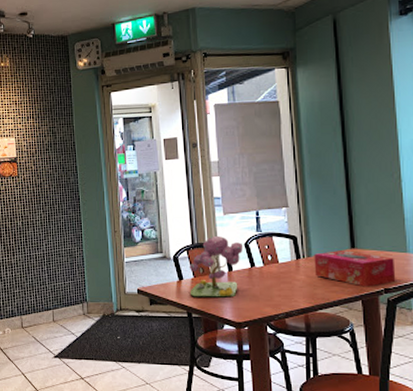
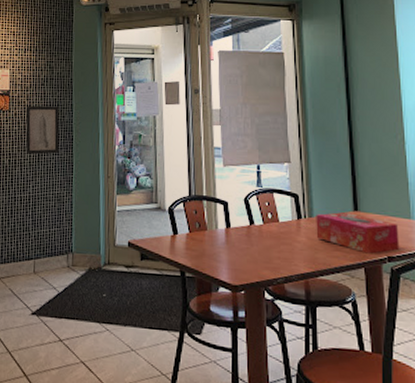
wall art: none [34,169,67,216] -> present [26,105,60,155]
plant: present [189,236,242,297] -> none [184,189,242,257]

